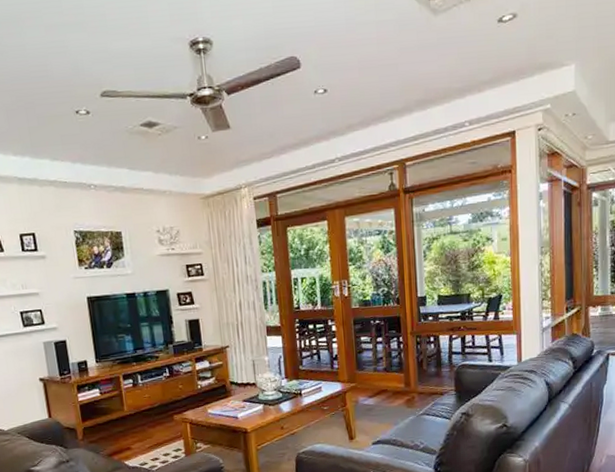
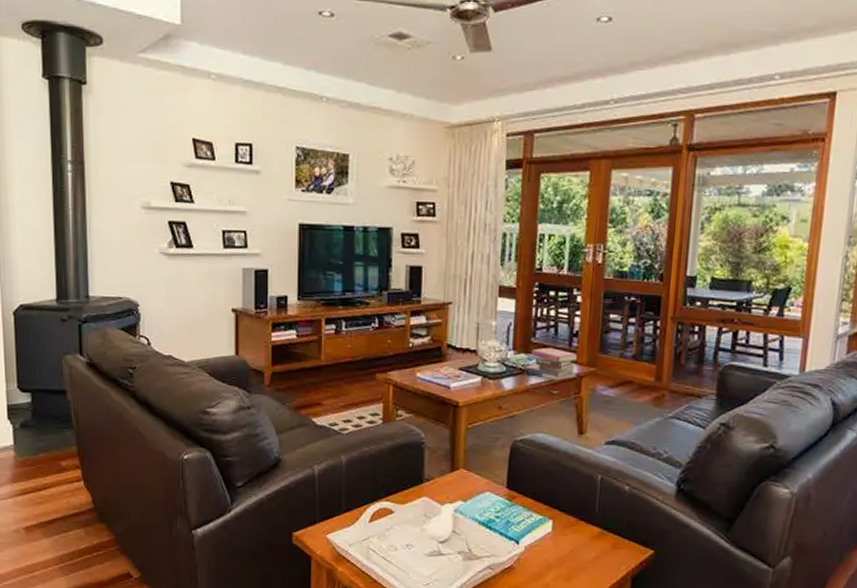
books: none [297,372,341,399] -> present [524,347,578,381]

